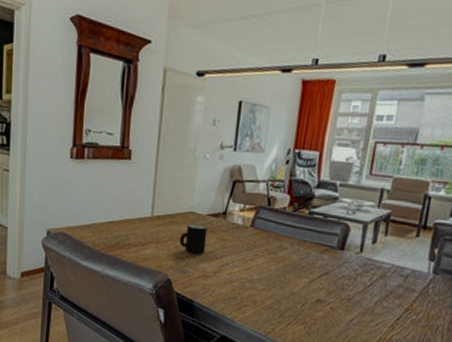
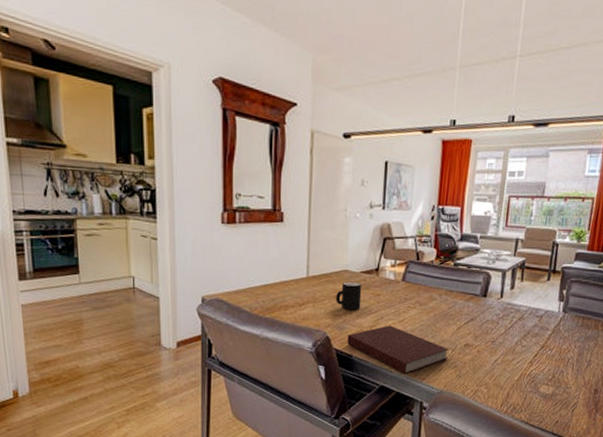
notebook: none [189,272,298,326] -> present [347,325,449,375]

